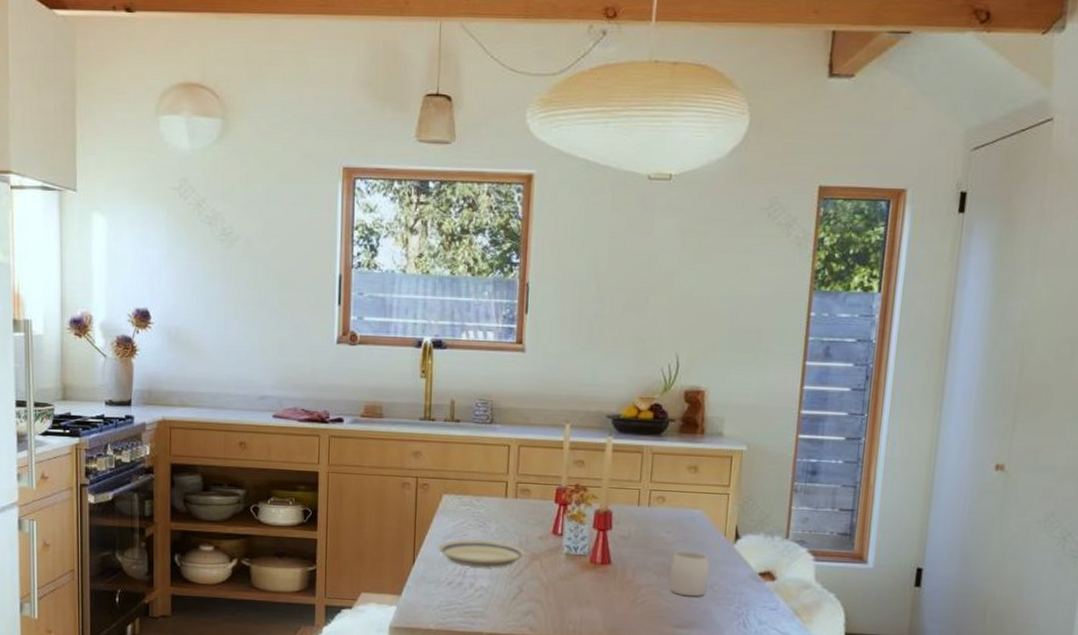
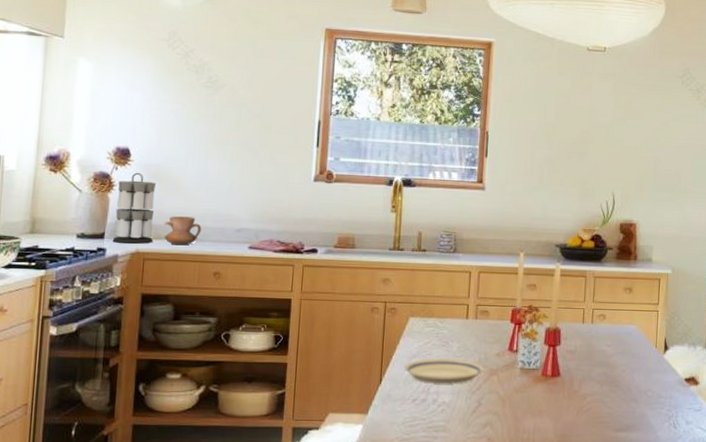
spice rack: none [139,335,179,412] -> present [112,172,157,244]
ceramic jug: none [187,382,225,414] -> present [164,216,202,246]
mug: present [669,550,710,597] -> none [610,361,644,403]

